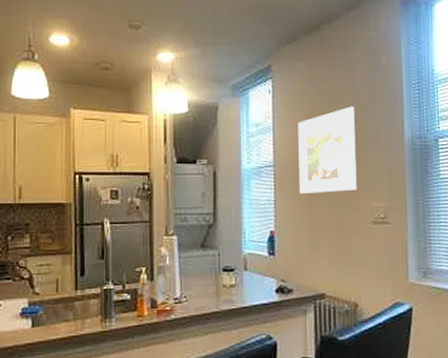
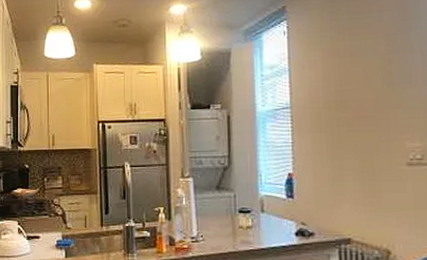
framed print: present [298,106,357,193] -> none [316,40,387,135]

